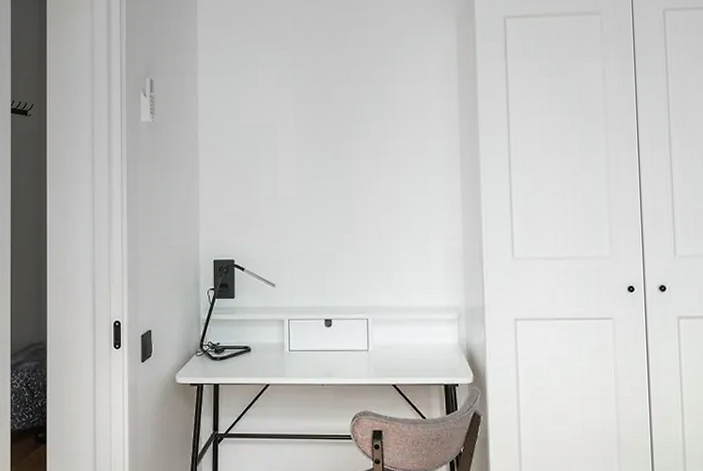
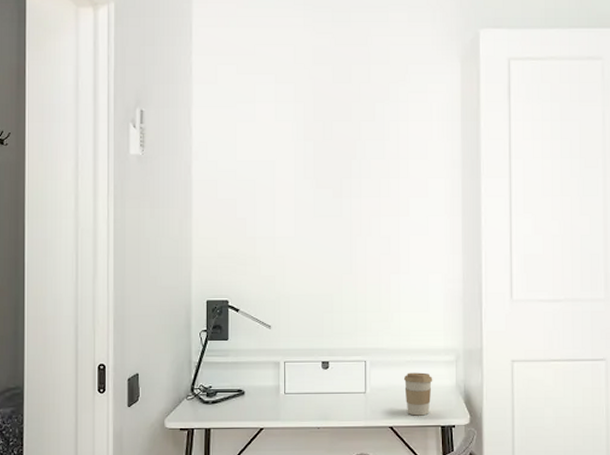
coffee cup: none [405,331,435,374] -> present [403,372,433,416]

